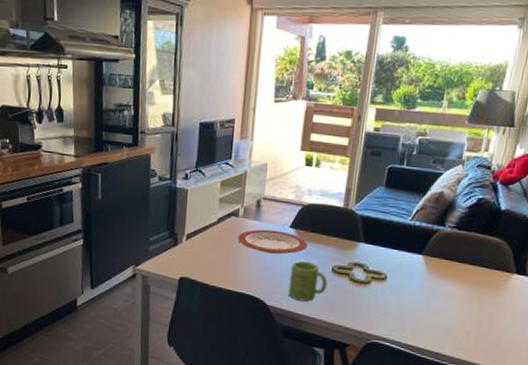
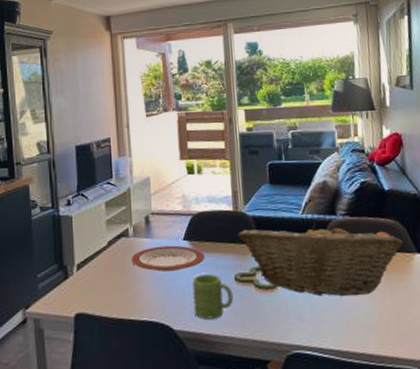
fruit basket: none [343,227,505,303] -> present [238,221,403,296]

